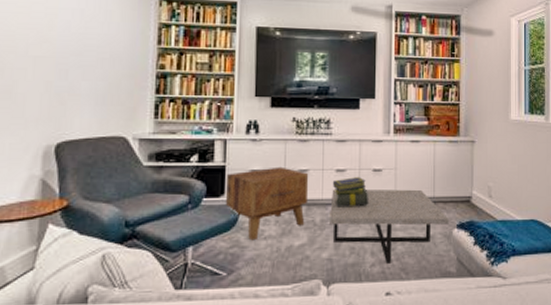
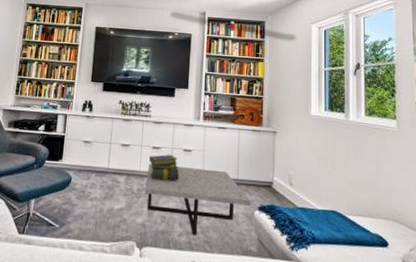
side table: present [225,166,309,241] -> none [62,140,130,200]

